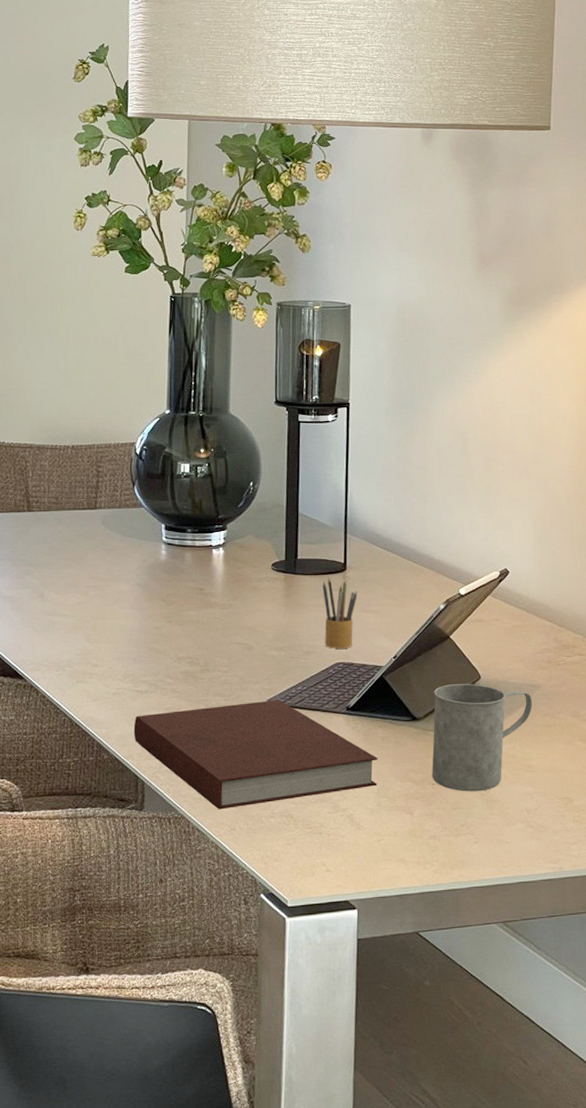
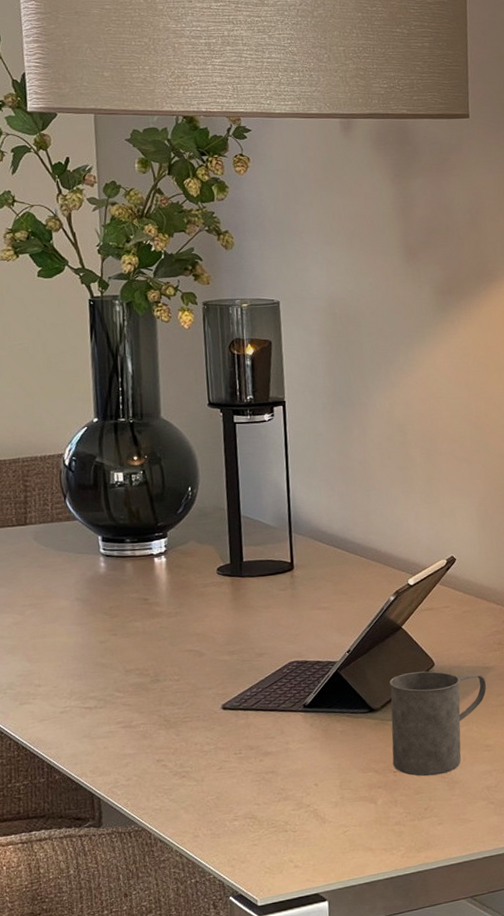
notebook: present [133,699,378,810] -> none [84,703,340,819]
pencil box: present [322,577,358,649] -> none [270,577,307,648]

